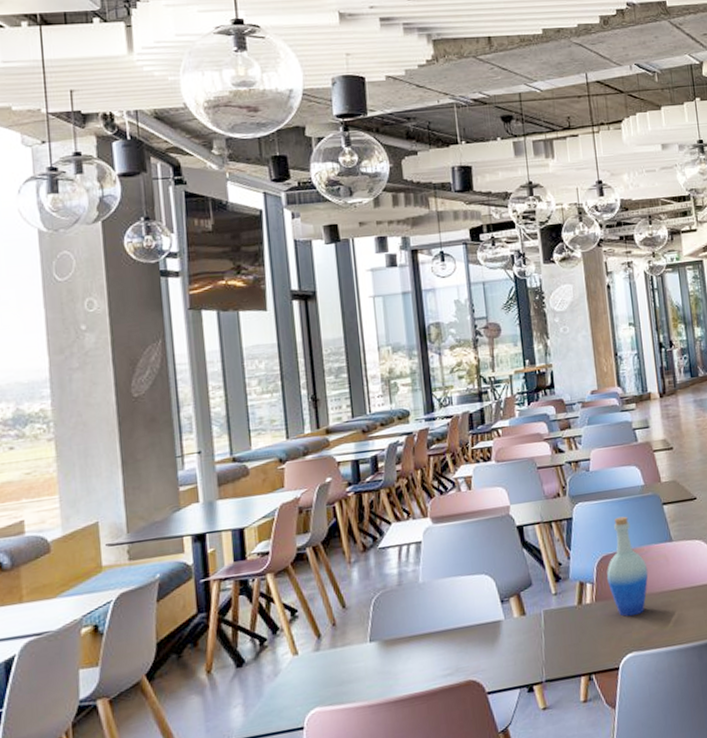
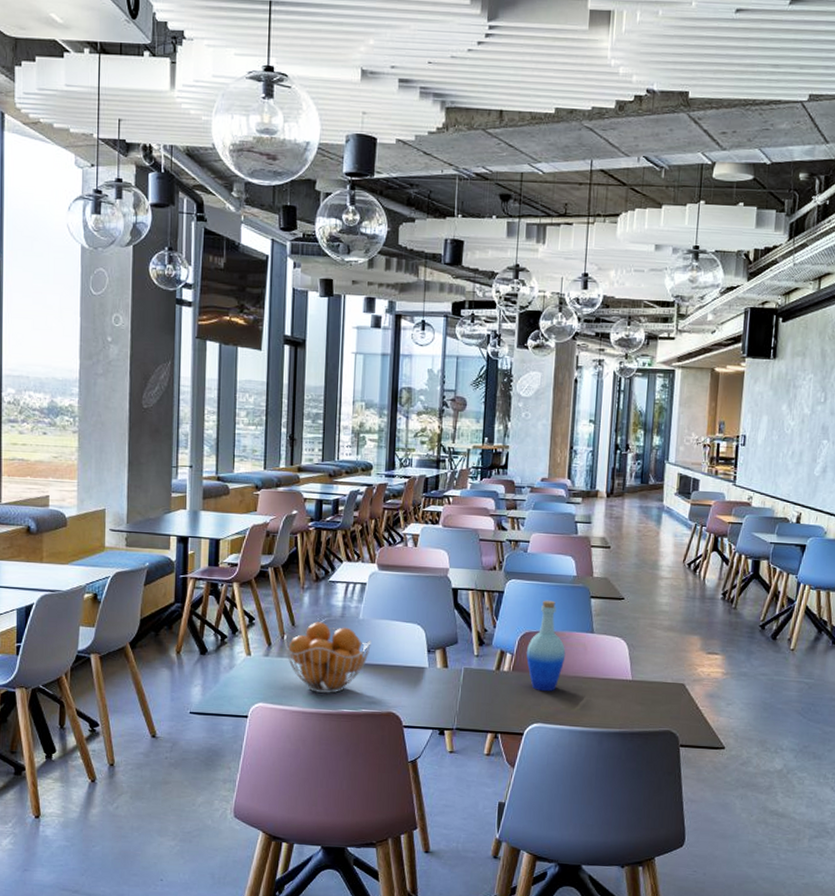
fruit basket: none [335,595,438,680] -> present [284,622,373,693]

